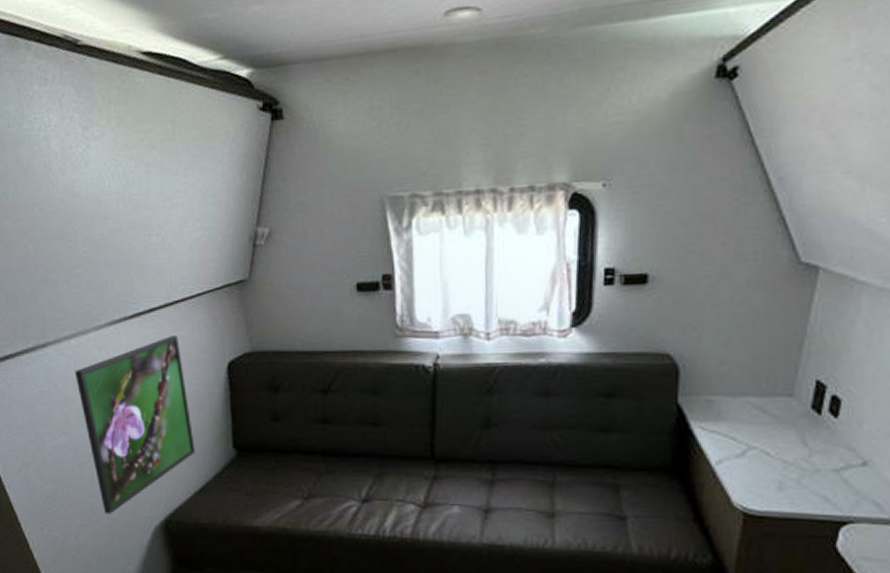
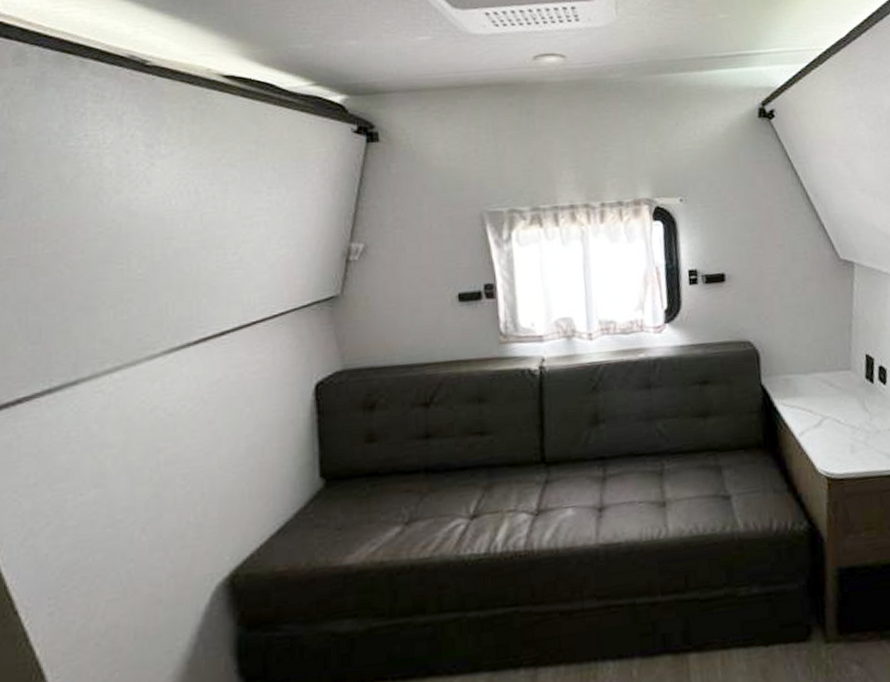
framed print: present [74,335,195,514] -> none [115,359,272,580]

